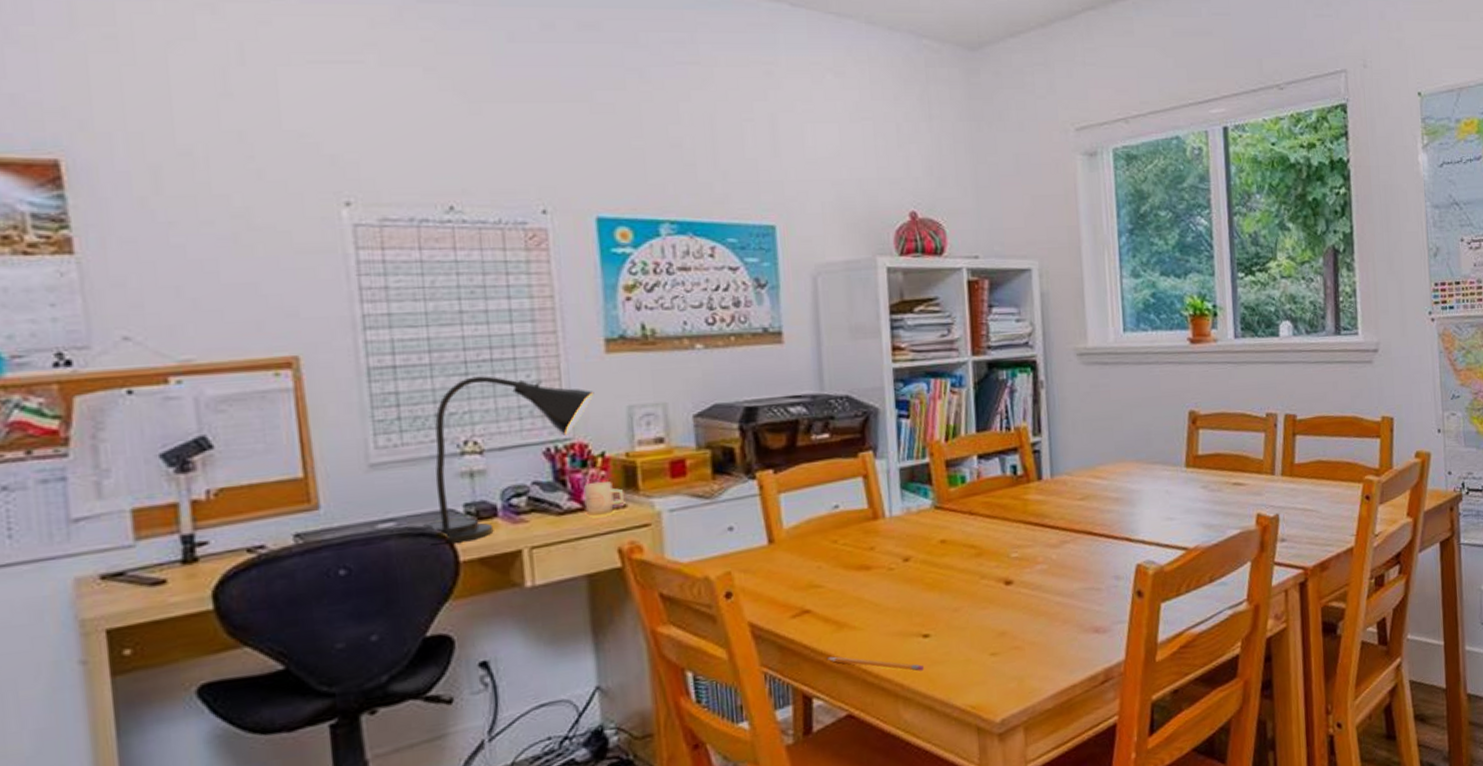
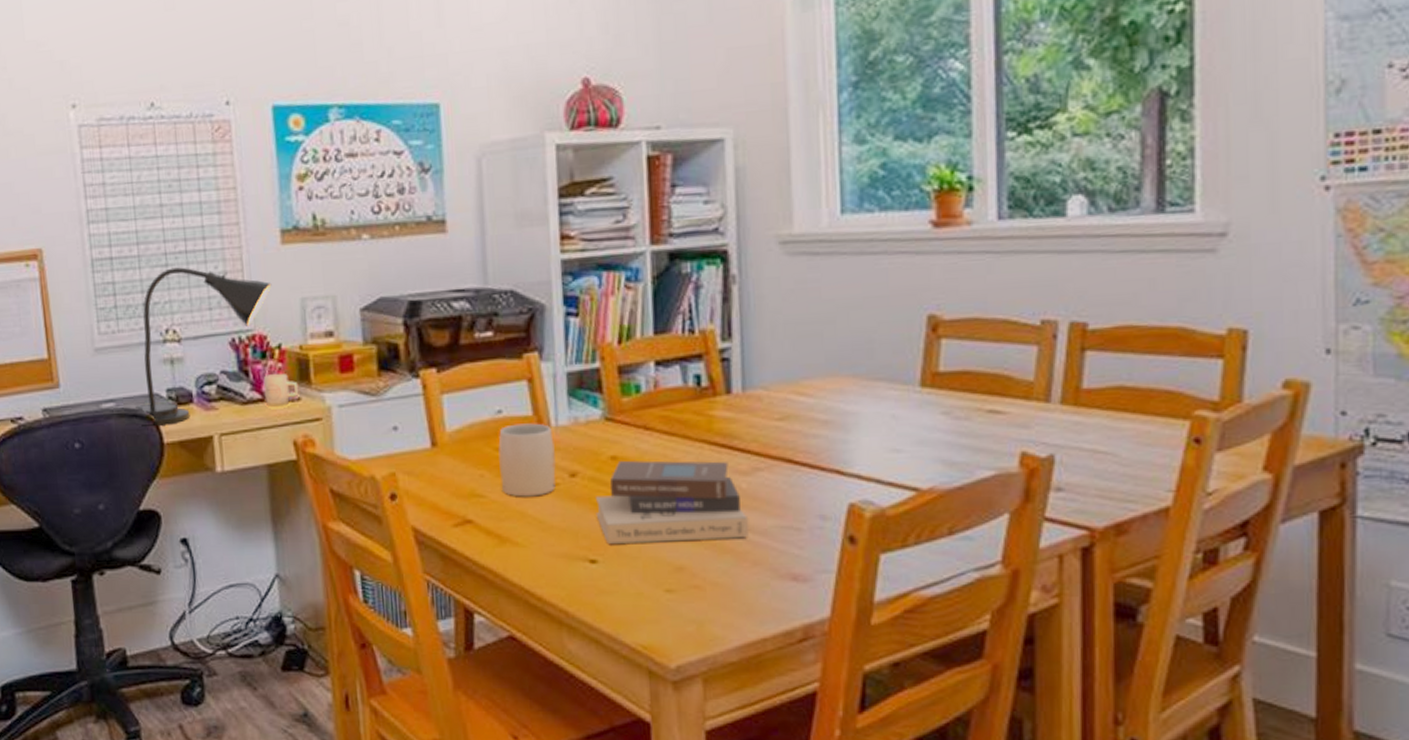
pencil: present [826,656,924,672] -> none [488,572,590,600]
mug: none [835,515,891,584] -> present [498,423,556,497]
books: none [926,538,1059,619] -> present [595,460,750,544]

